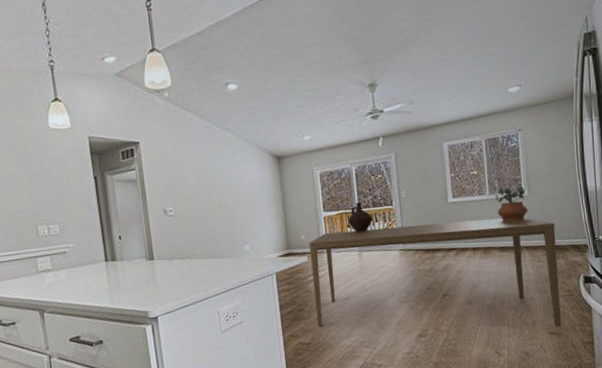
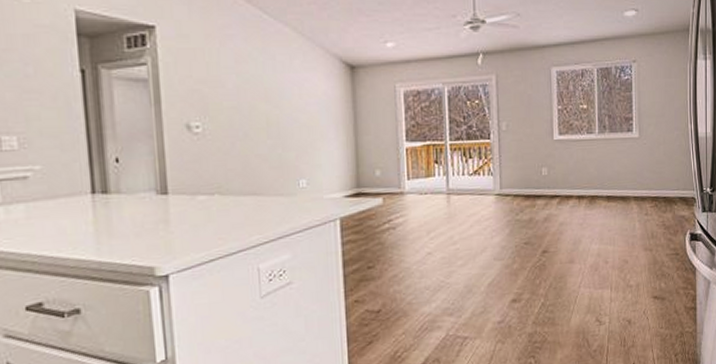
dining table: present [309,218,561,327] -> none [386,162,665,291]
ceramic jug: present [348,202,373,234] -> none [436,132,466,172]
potted plant: present [496,185,528,222] -> none [605,125,638,167]

